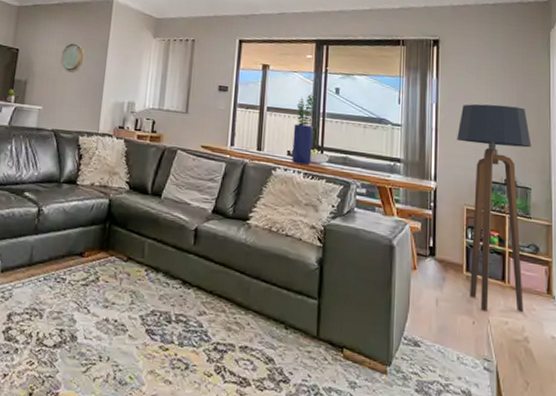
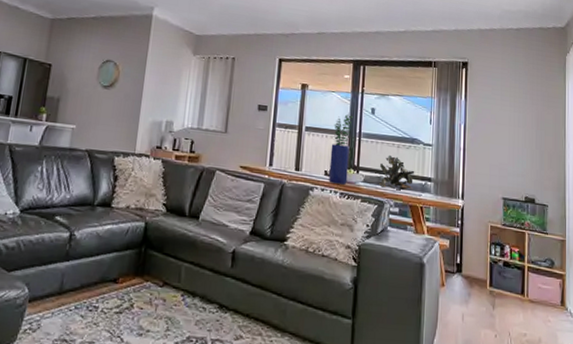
plant: none [345,135,383,171] -> present [379,154,415,190]
floor lamp: present [457,103,531,313] -> none [483,124,549,325]

